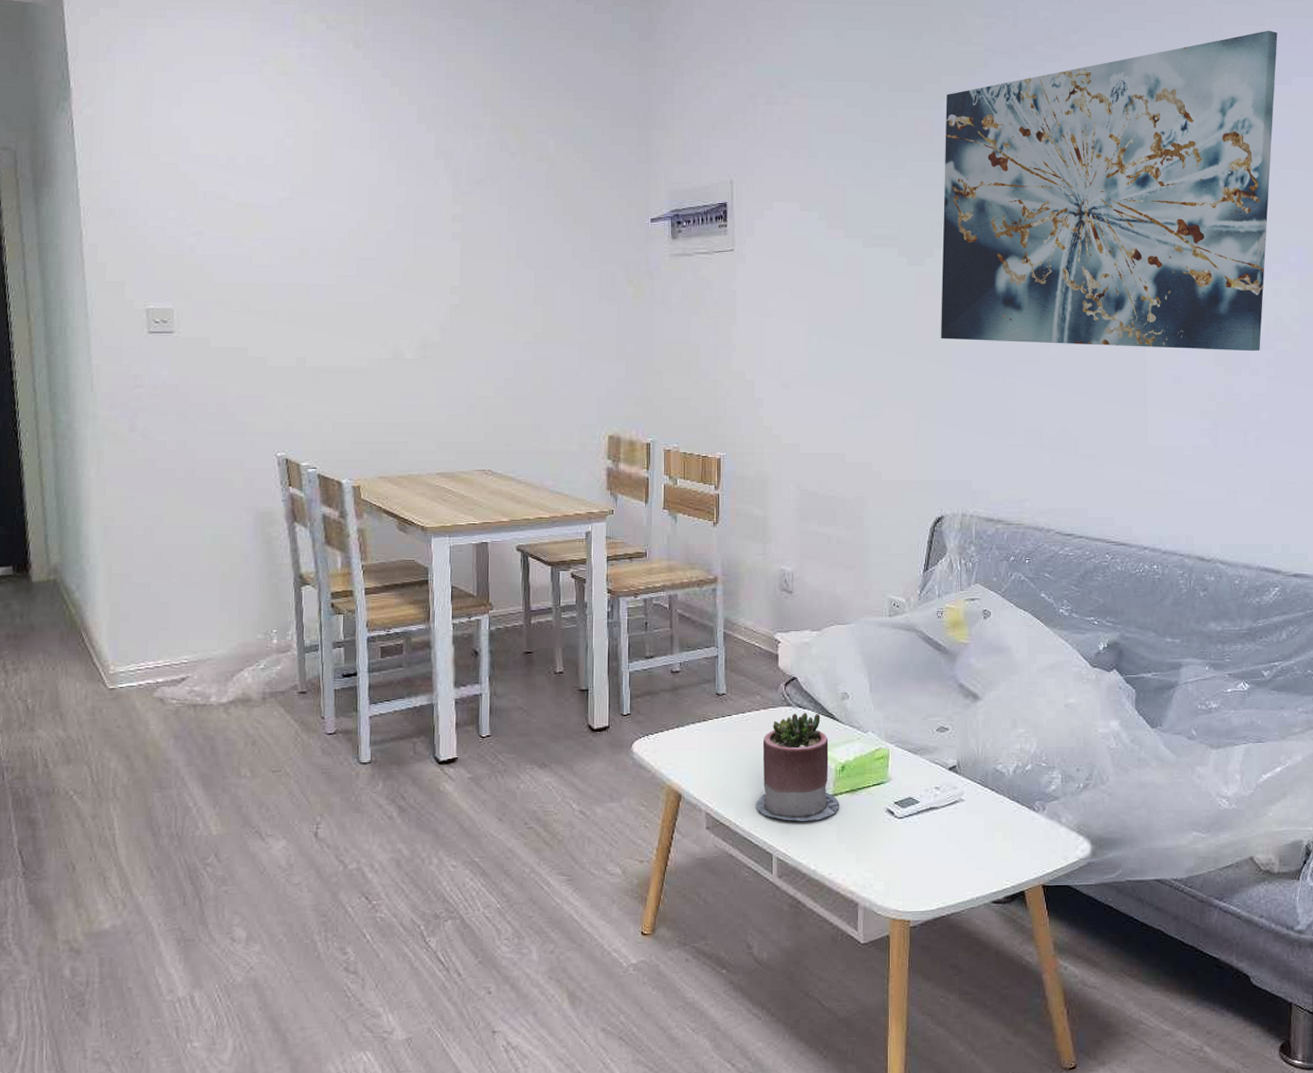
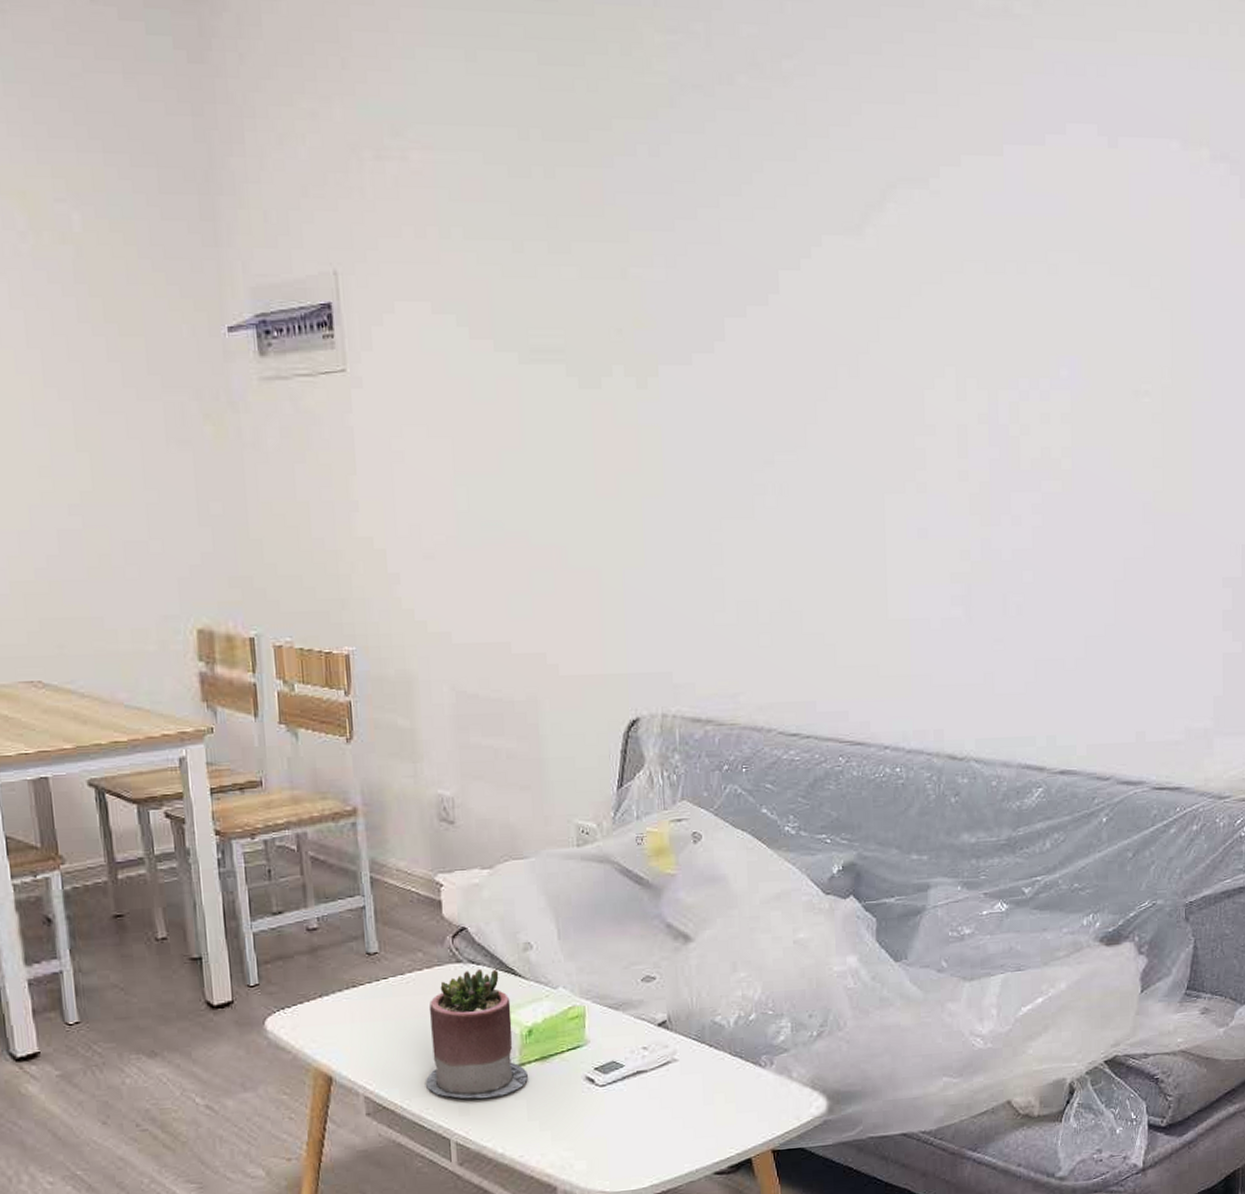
wall art: present [941,30,1278,351] -> none [620,56,1049,494]

